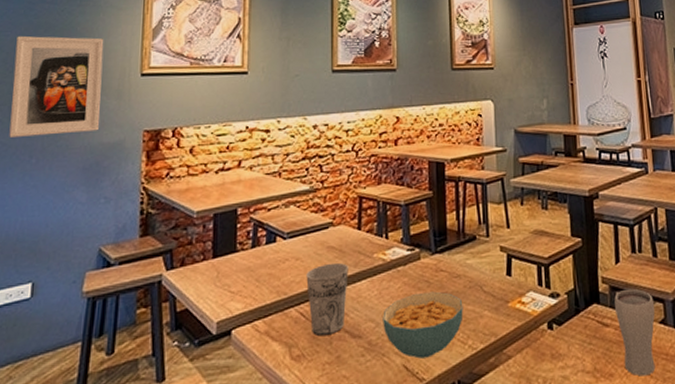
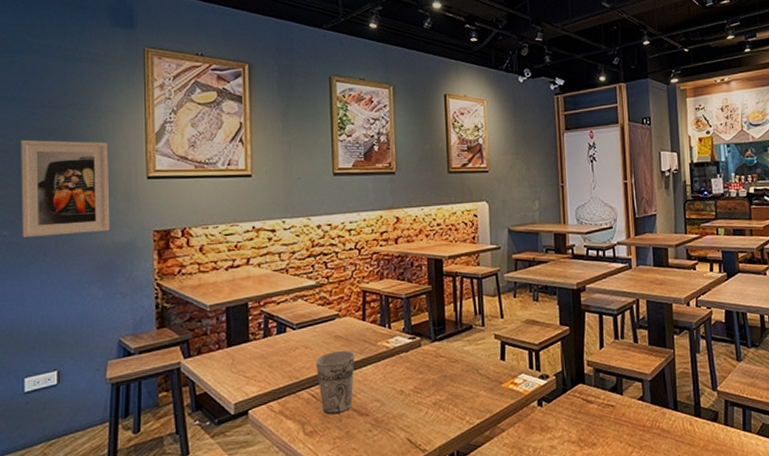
cereal bowl: present [383,291,463,359] -> none [387,374,461,433]
drinking glass: present [614,288,656,377] -> none [598,370,635,445]

